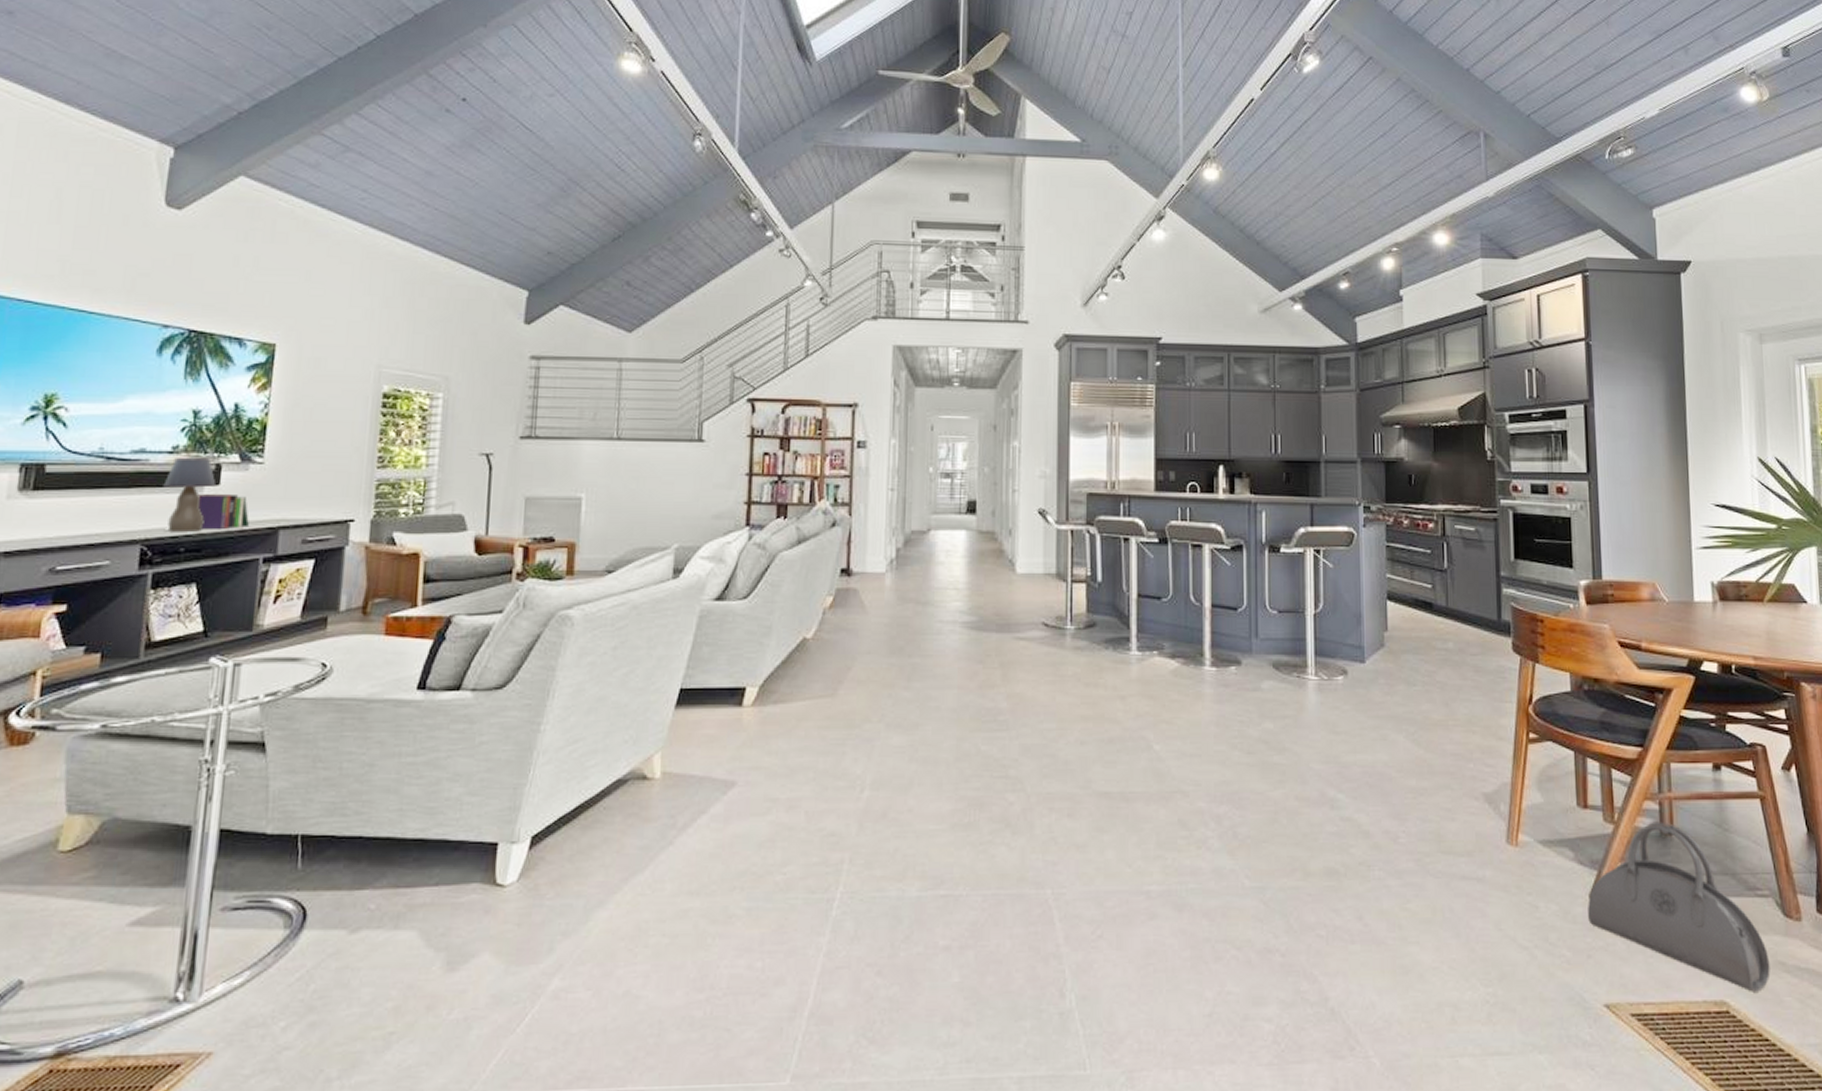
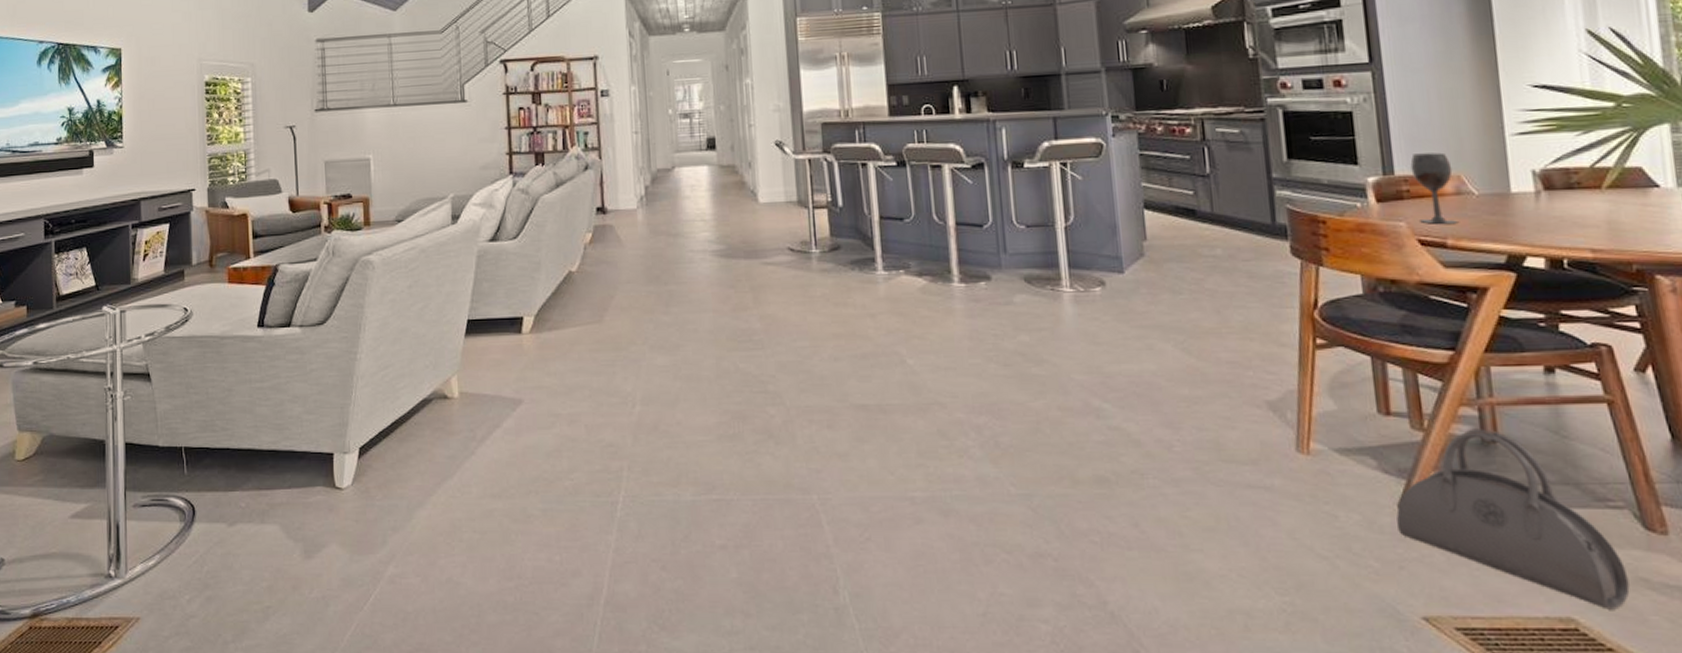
table lamp: present [163,455,217,533] -> none [54,145,91,209]
books: present [198,494,249,530] -> none [79,174,118,205]
wine glass: none [1615,561,1651,627] -> present [1410,152,1458,224]

